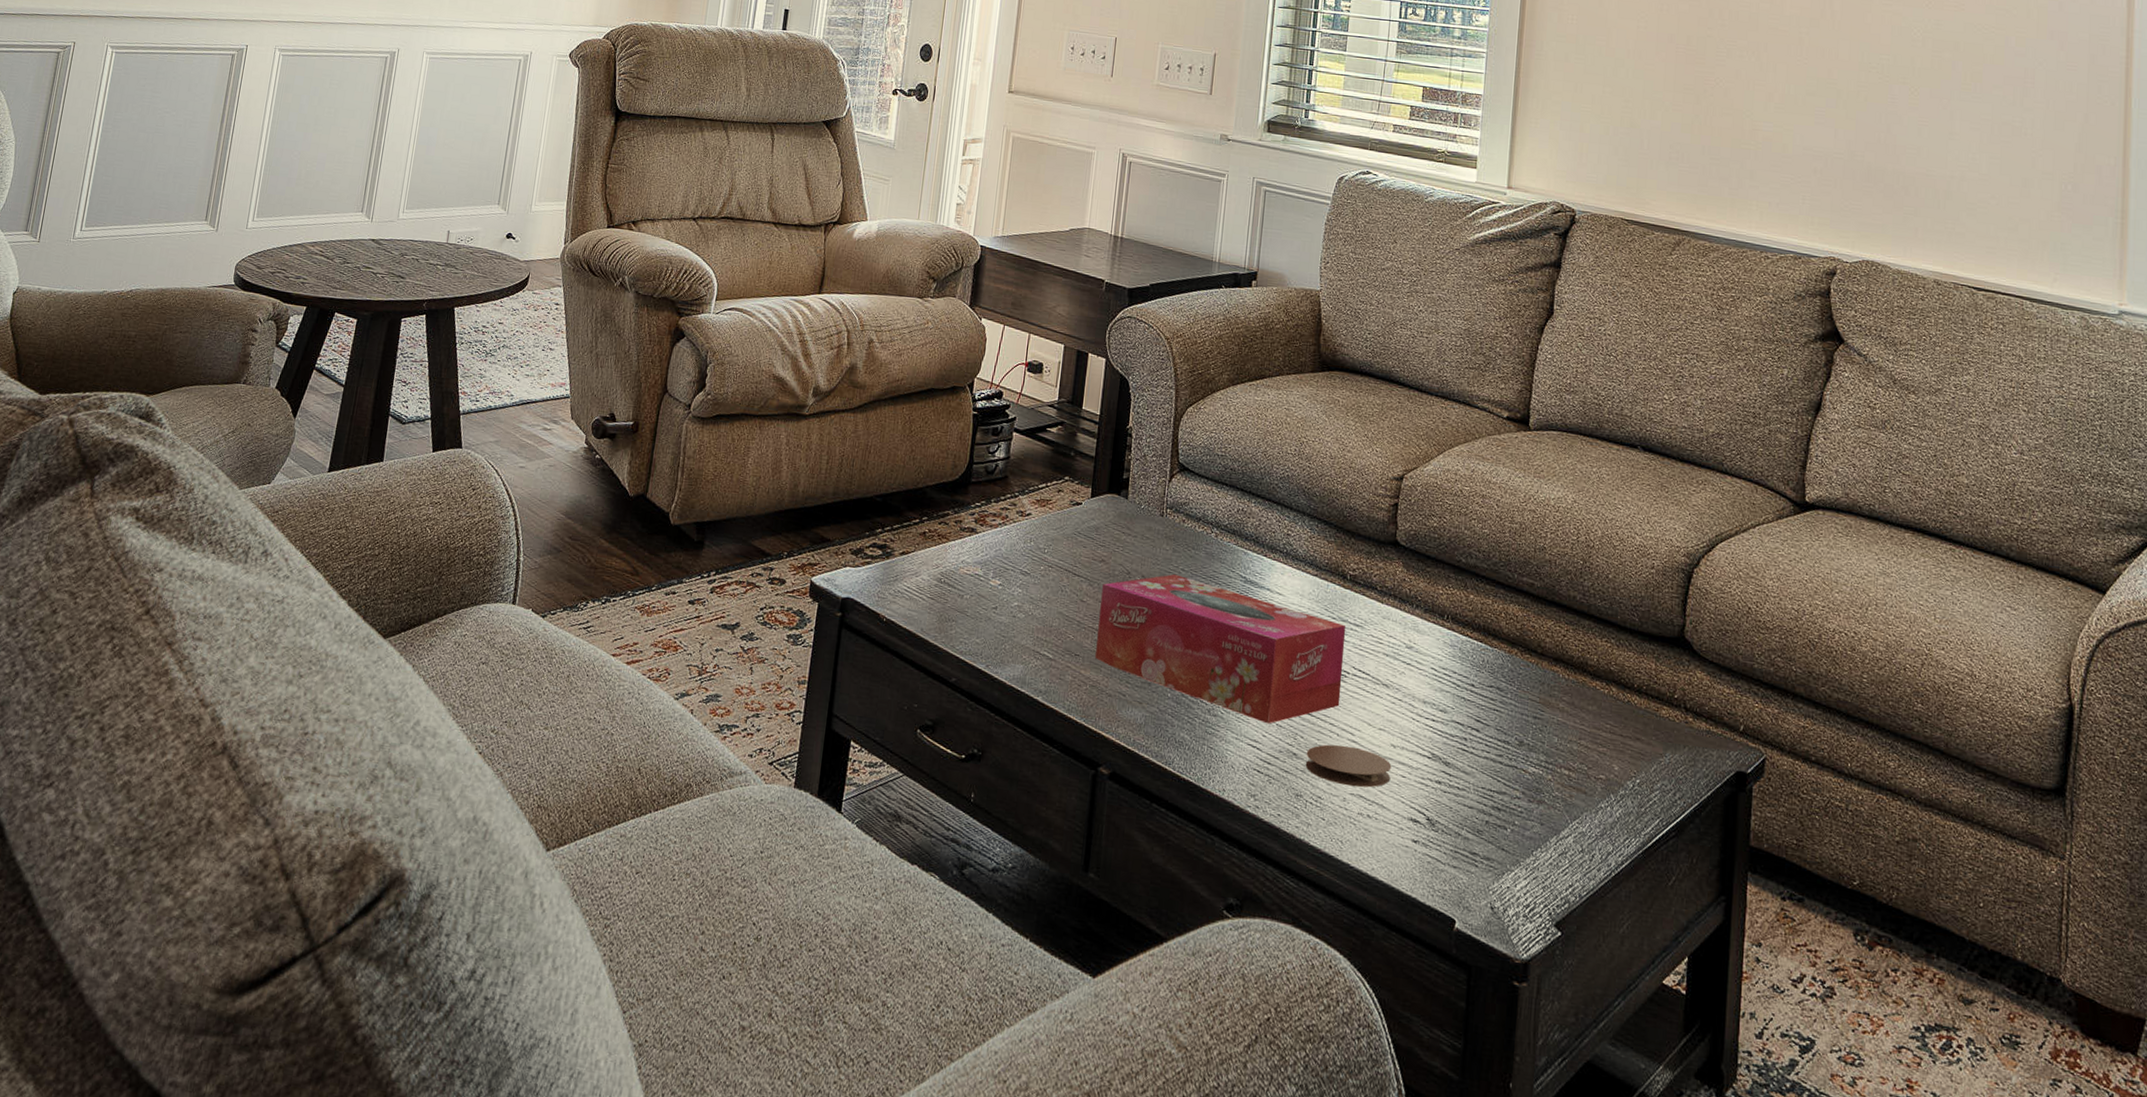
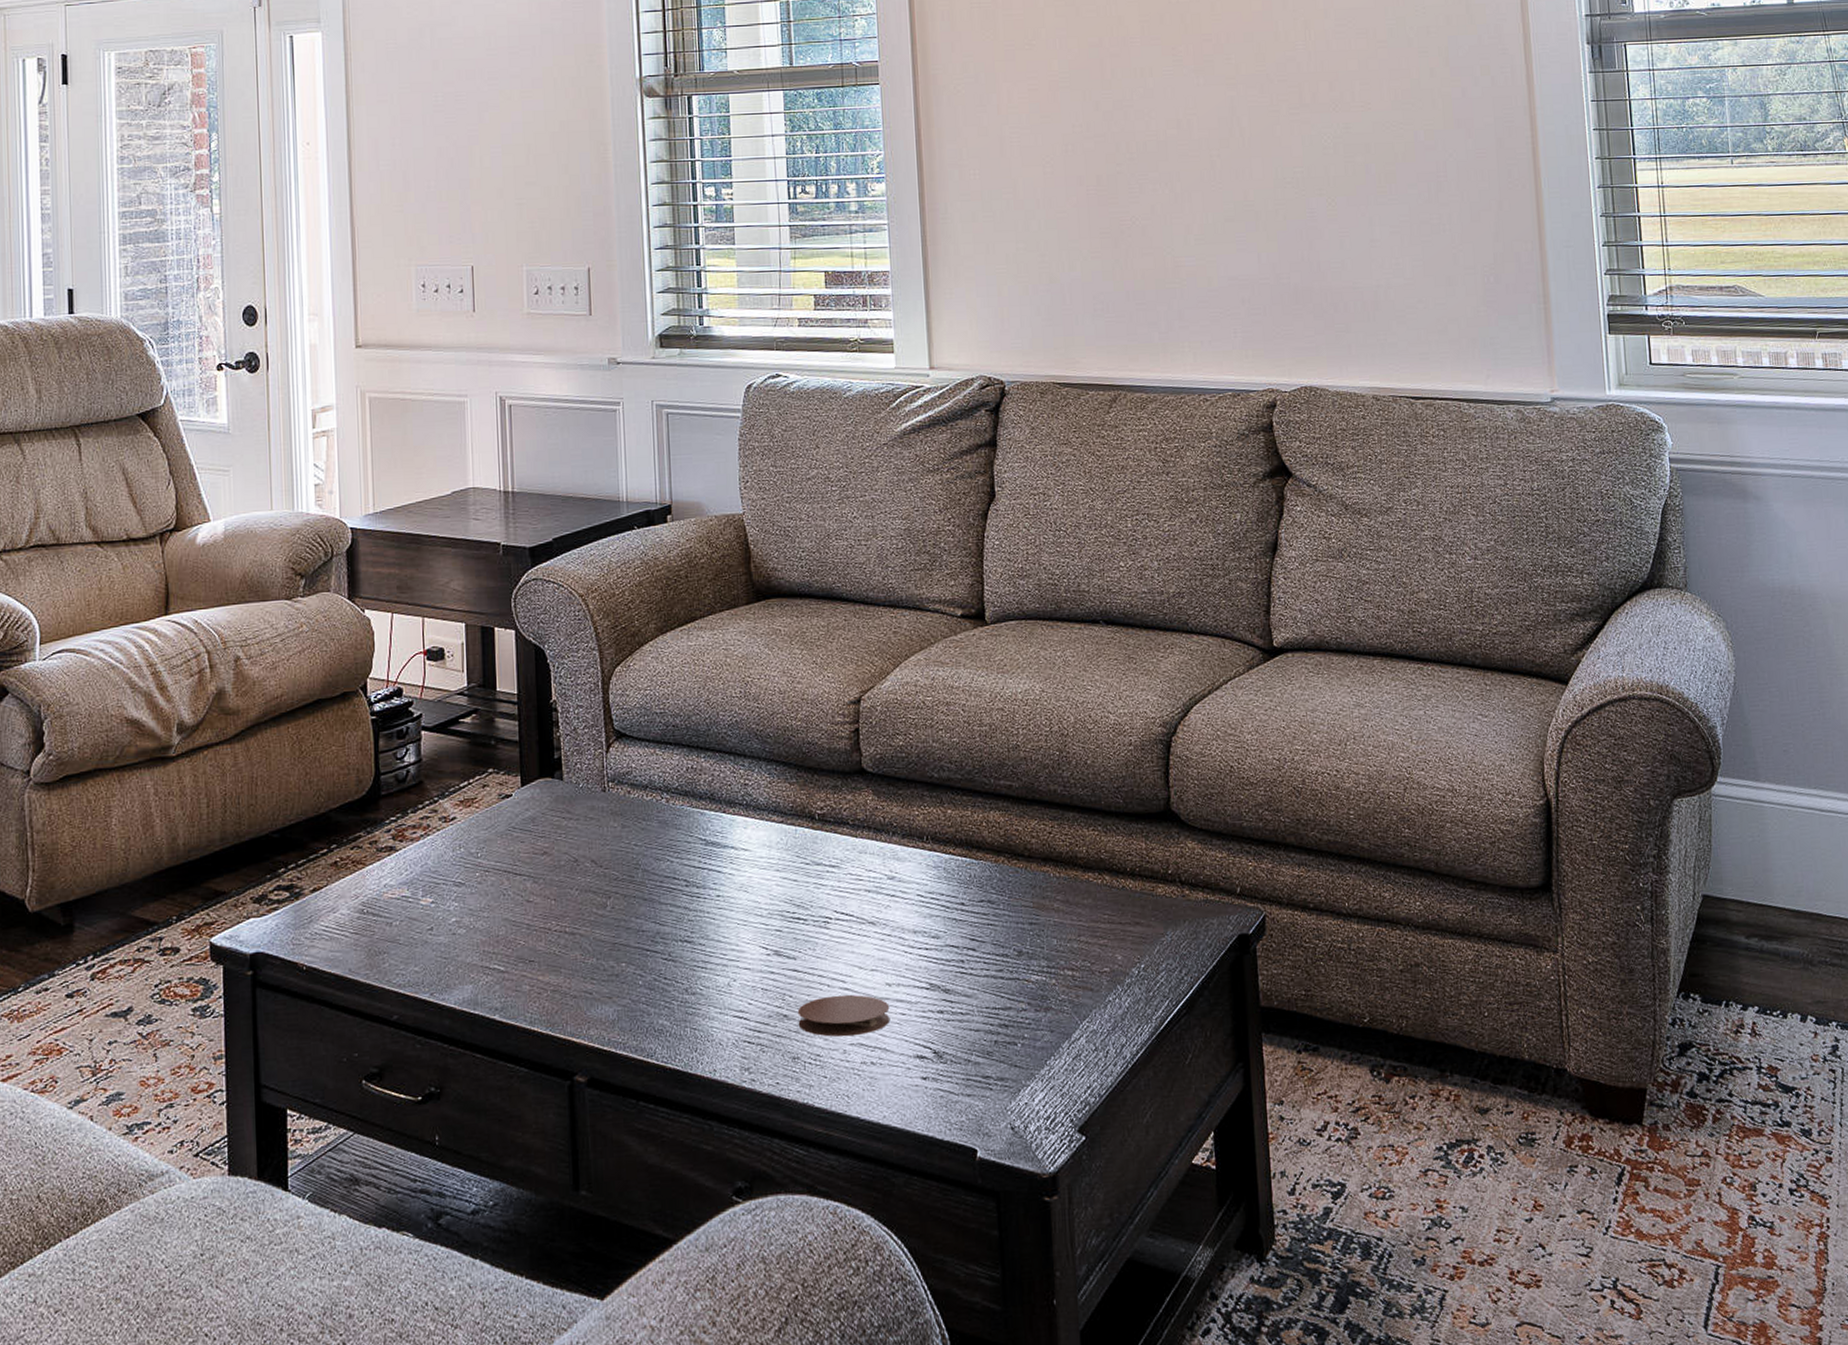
tissue box: present [1095,574,1347,724] -> none [549,851,826,991]

